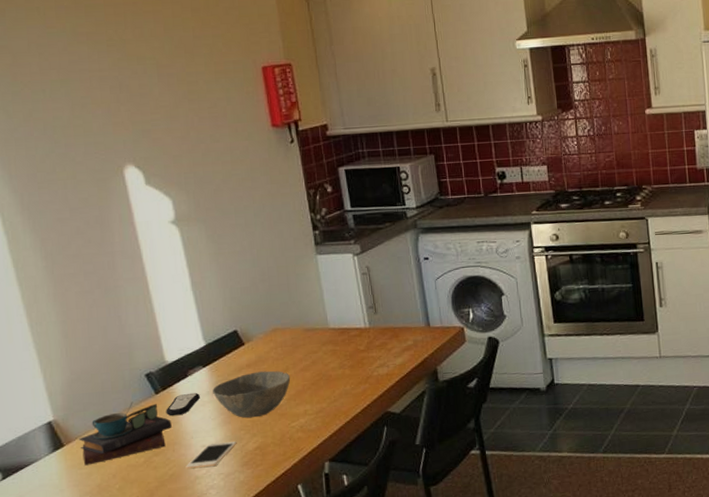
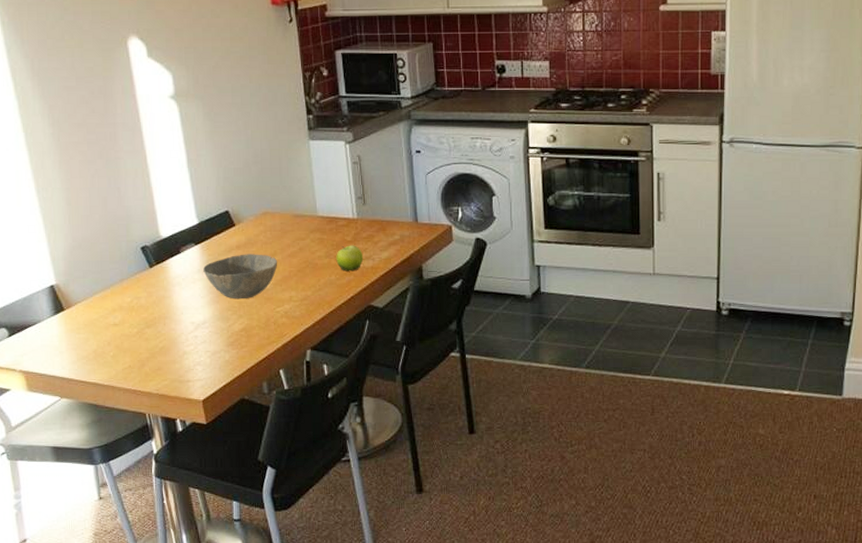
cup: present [79,401,172,466] -> none [78,273,164,331]
remote control: present [166,392,200,417] -> none [158,269,191,291]
cell phone: present [186,441,237,470] -> none [175,321,224,344]
fruit: none [350,354,378,381] -> present [336,245,364,271]

